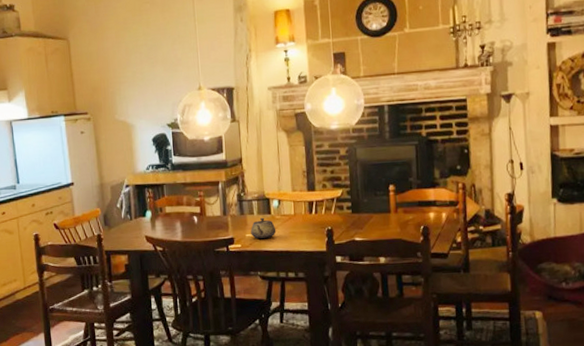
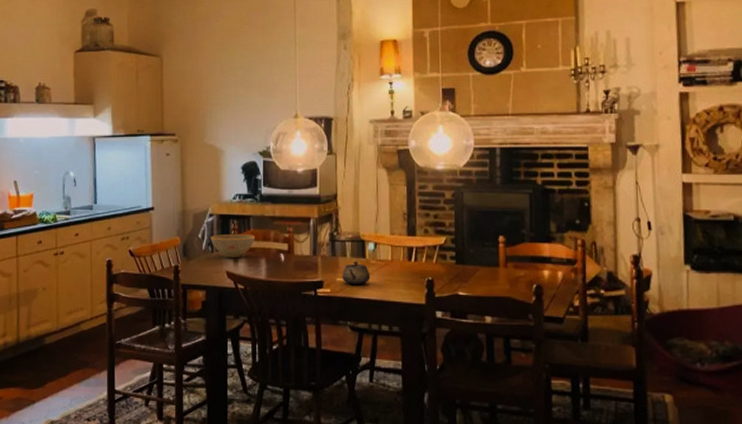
bowl: none [128,201,169,223] -> present [210,233,255,257]

